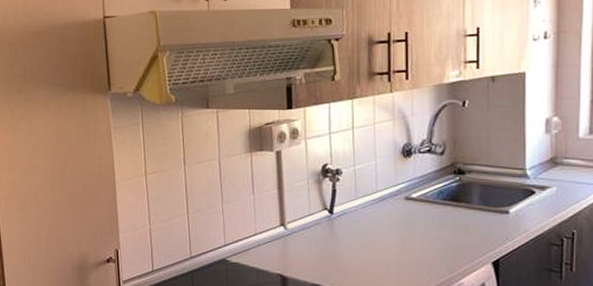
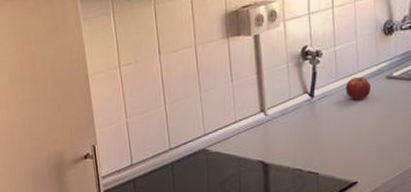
fruit: none [364,196,390,219] -> present [346,76,372,100]

